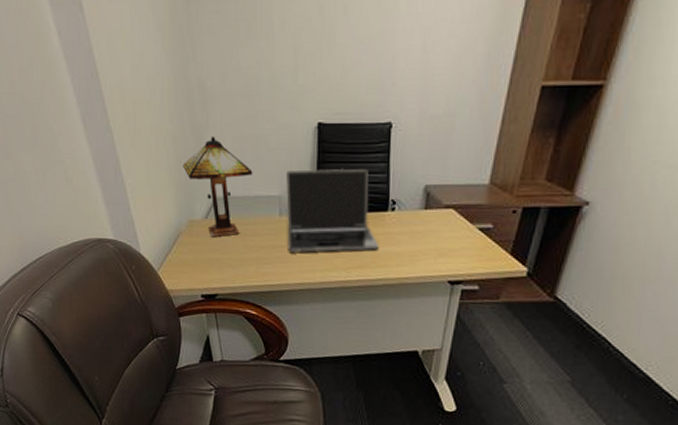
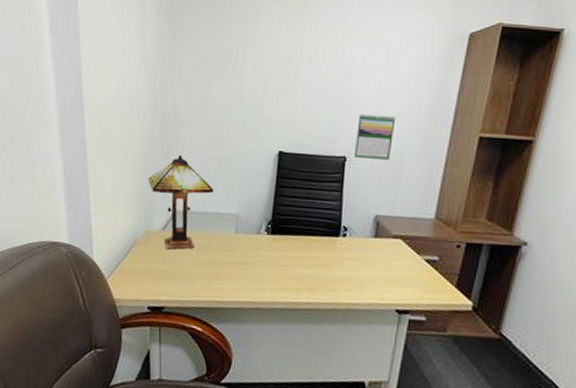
laptop: present [286,169,379,253] -> none [240,191,330,274]
calendar: none [401,69,447,123] -> present [354,113,396,160]

